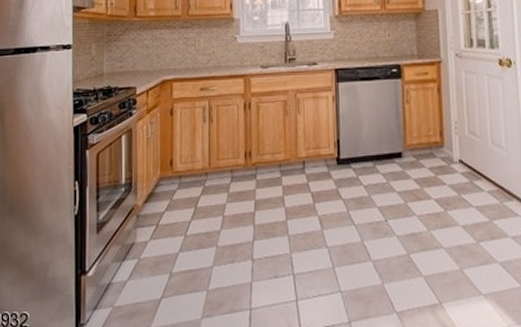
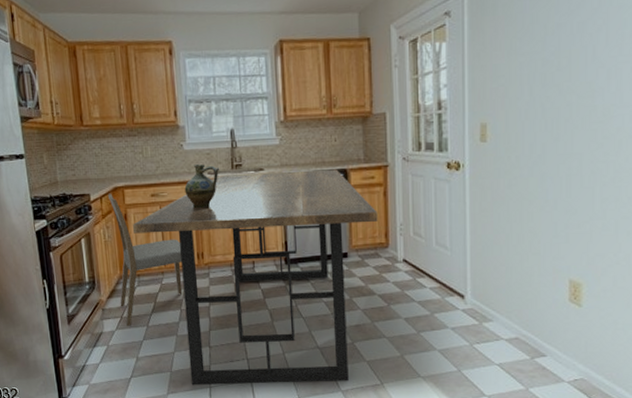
dining chair: none [154,86,229,236] -> present [107,193,183,326]
dining table: none [179,64,432,307] -> present [133,169,378,386]
pitcher: none [235,58,273,103] -> present [184,164,220,208]

